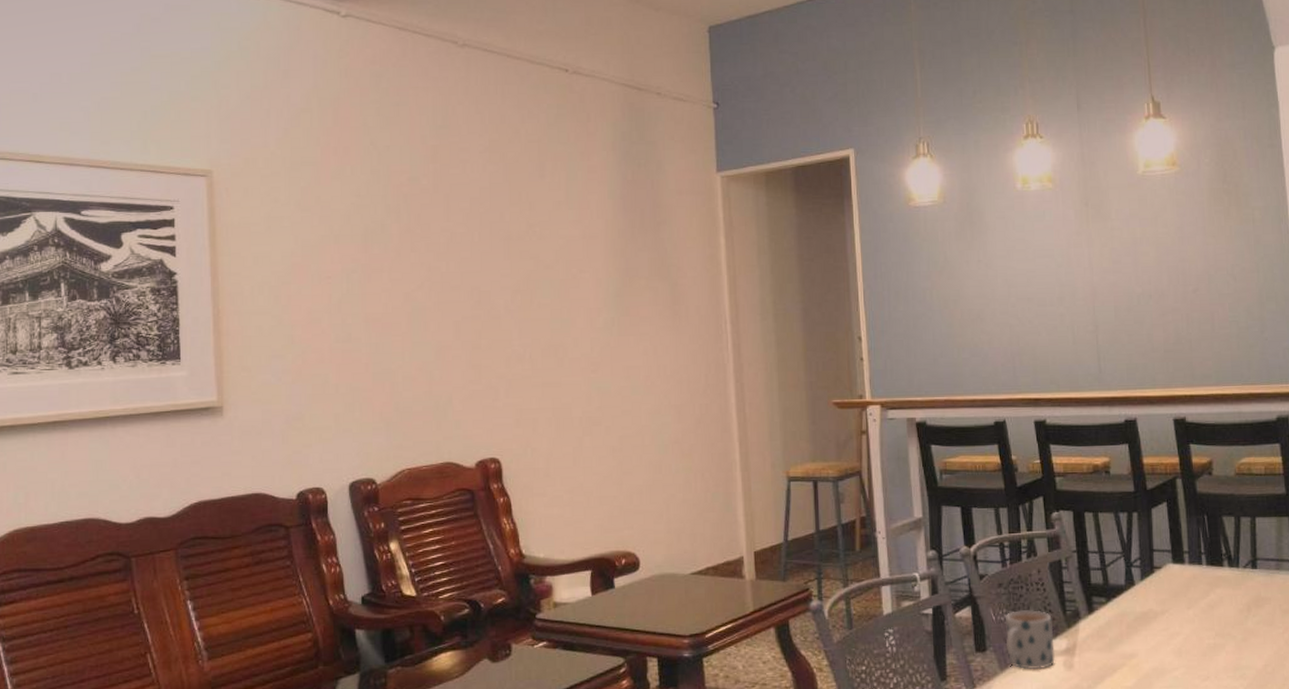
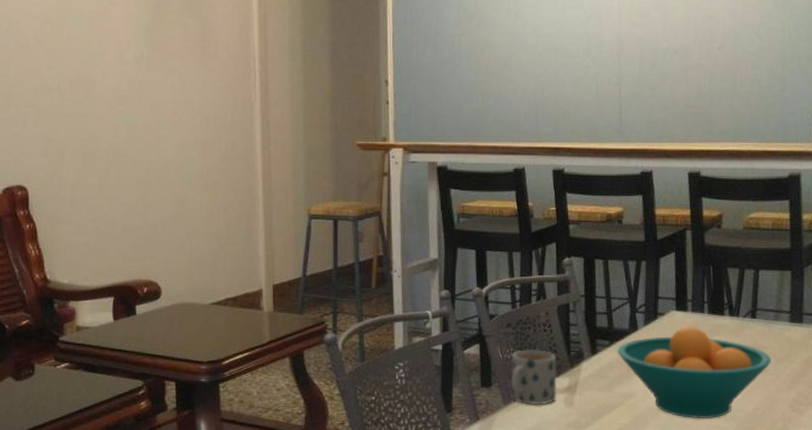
fruit bowl: none [1114,580,1277,679] -> present [616,327,771,419]

